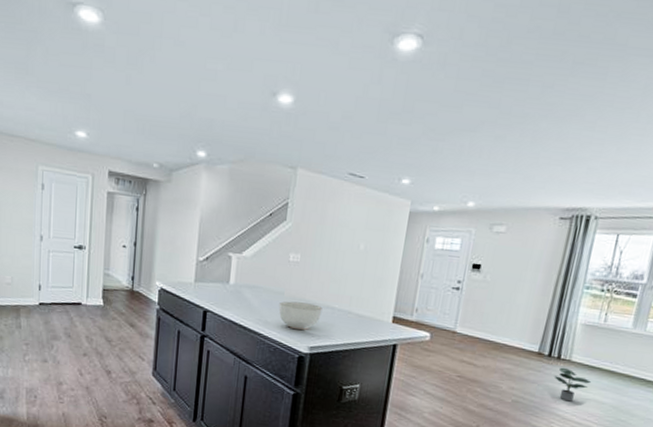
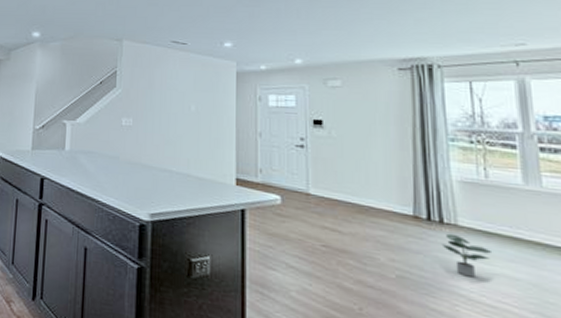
bowl: present [278,301,322,331] -> none [115,165,160,196]

